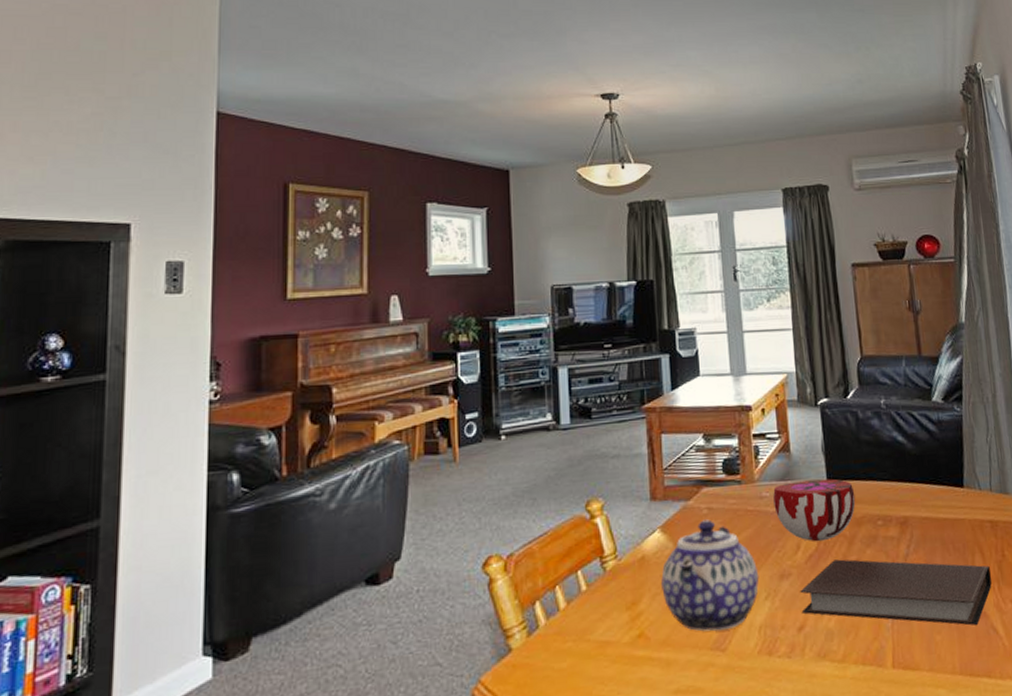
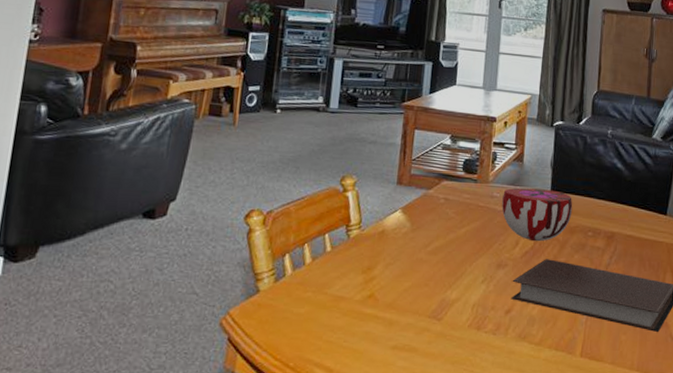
teapot: present [661,519,759,632] -> none [395,208,480,303]

